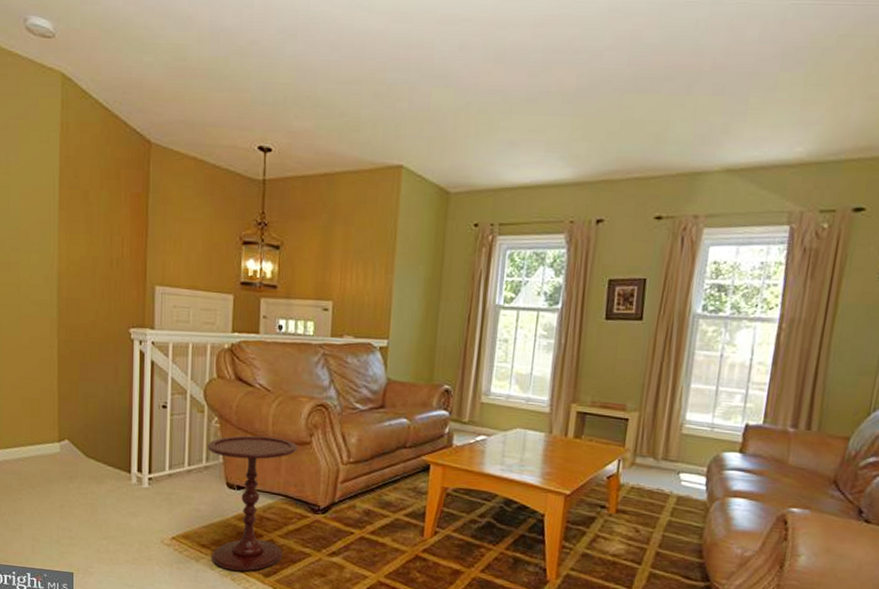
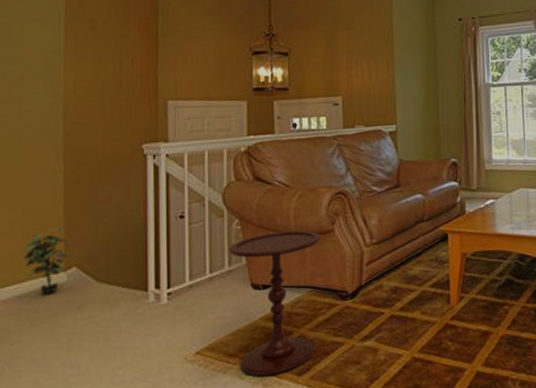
potted plant: none [21,399,63,461] -> present [22,225,70,295]

